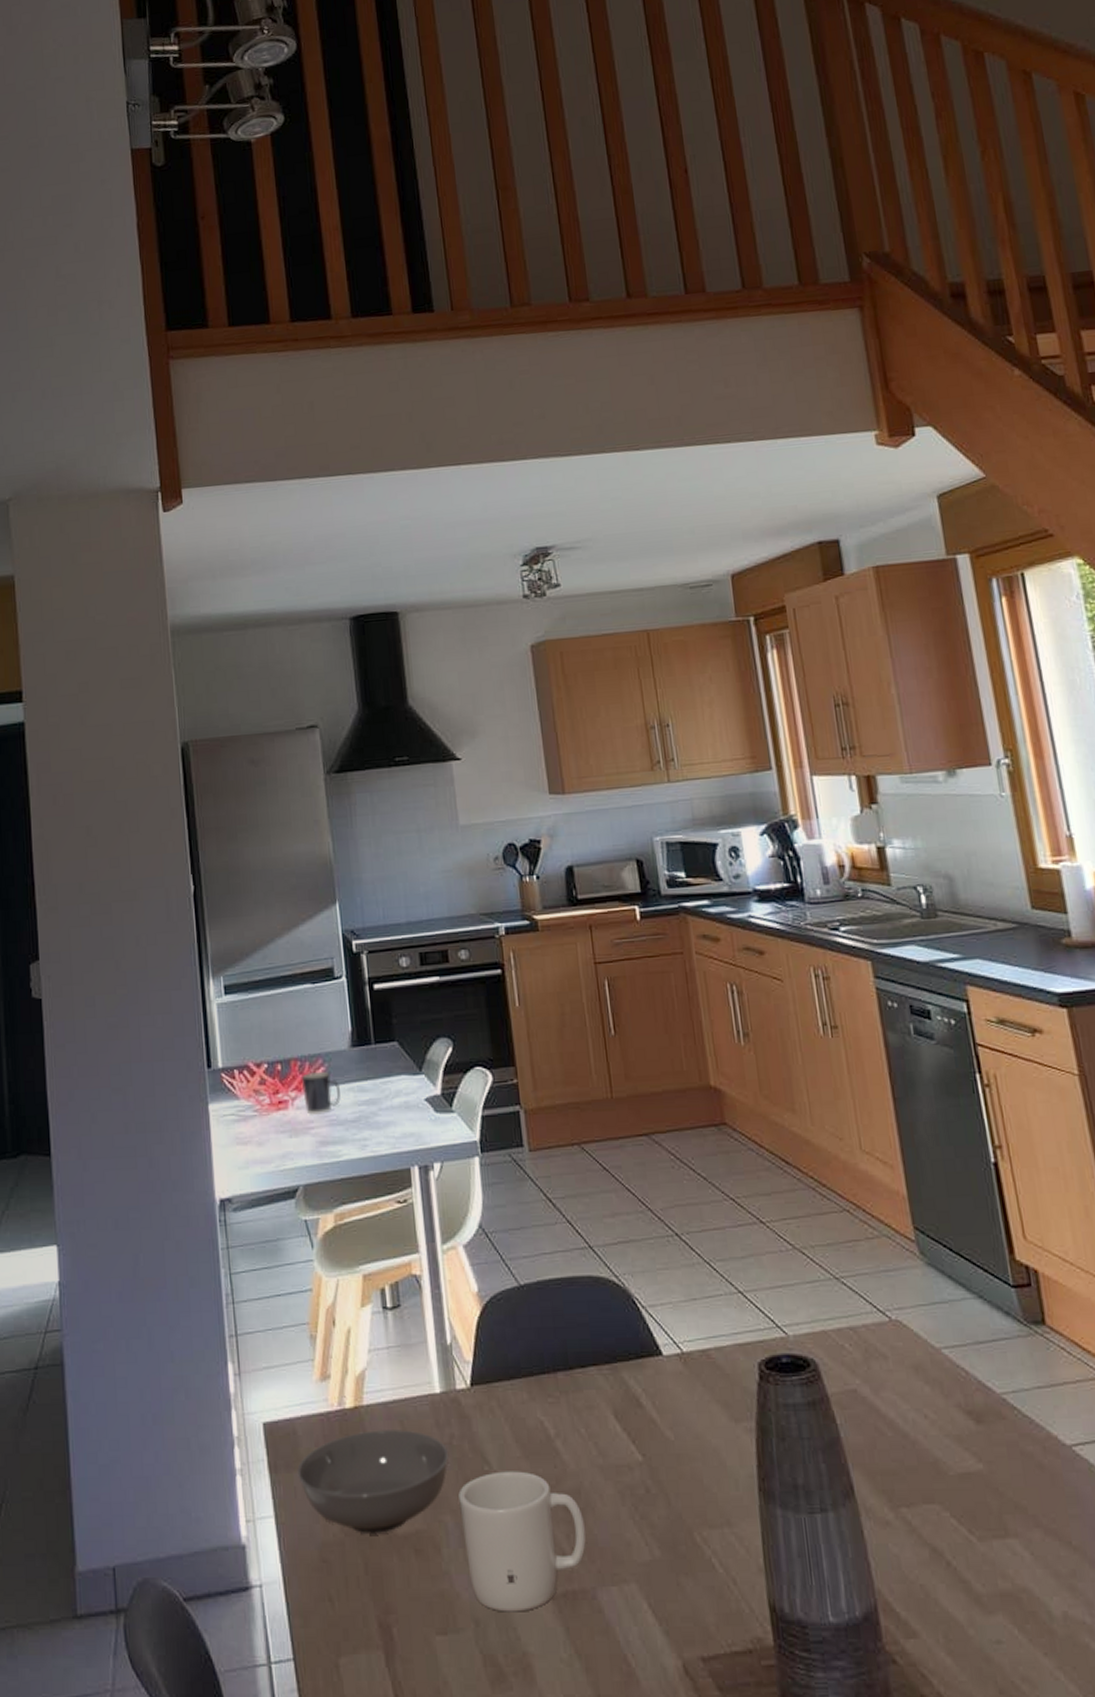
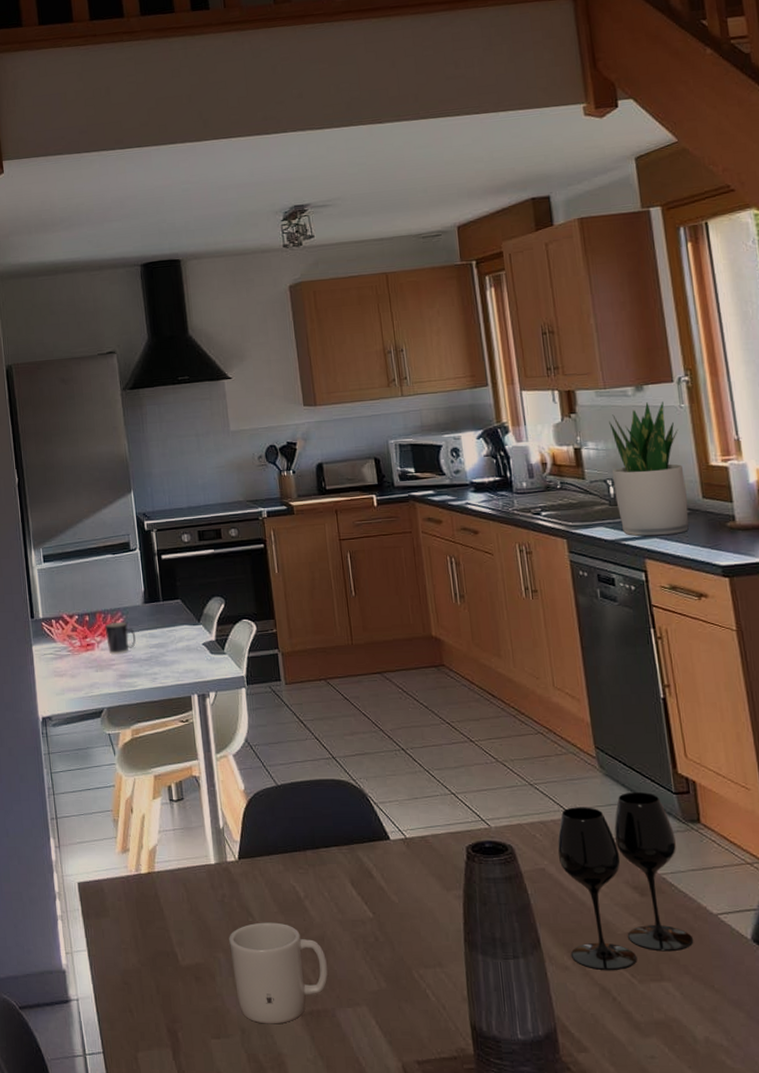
bowl: present [297,1428,449,1533] -> none [104,889,222,965]
wine glass: none [871,1285,1044,1524] -> present [557,791,694,970]
planter: none [917,789,1017,957] -> present [609,401,689,537]

